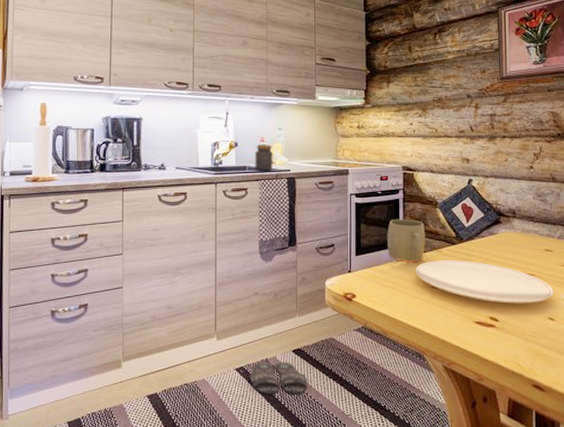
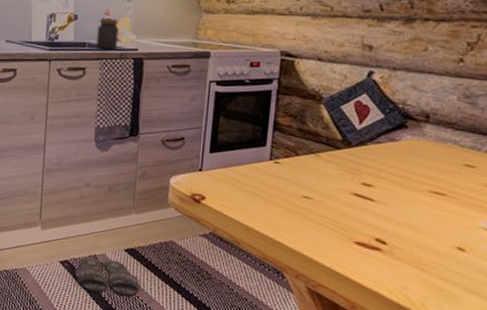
mug: present [387,219,426,262] -> none [250,113,303,166]
plate: present [415,260,554,304] -> none [283,166,470,229]

